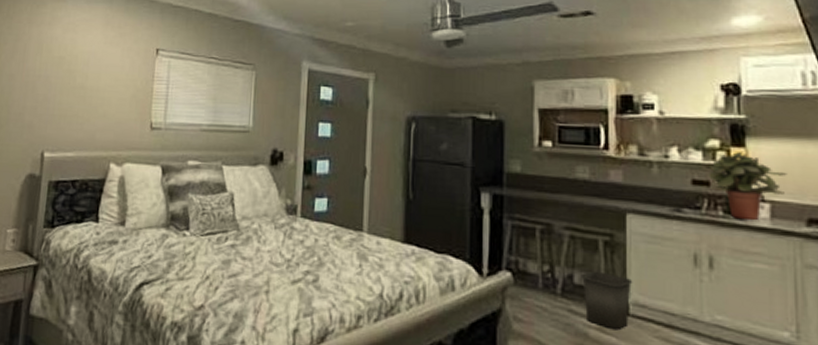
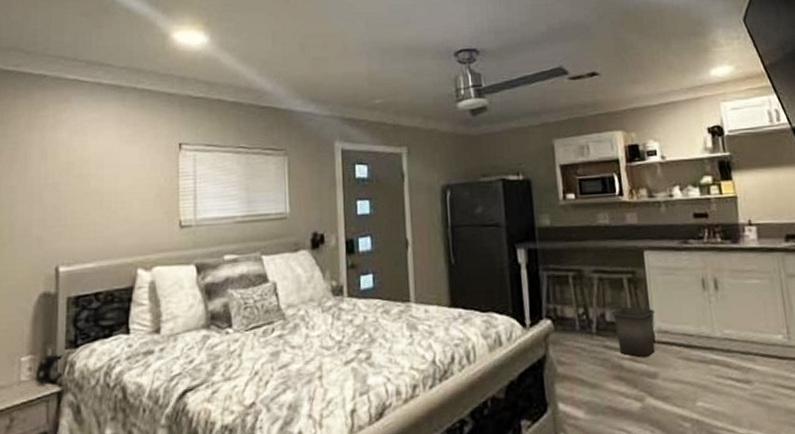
alarm clock: none [16,231,42,257] -> present [34,355,65,385]
potted plant: present [705,152,787,221] -> none [703,185,766,243]

